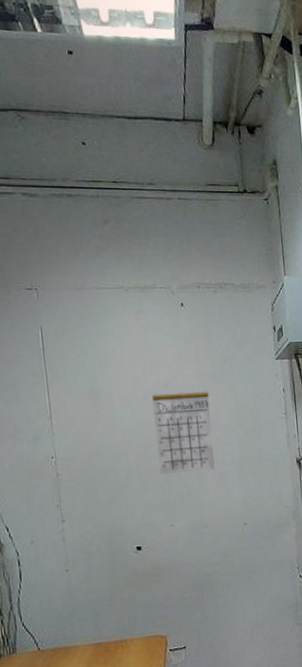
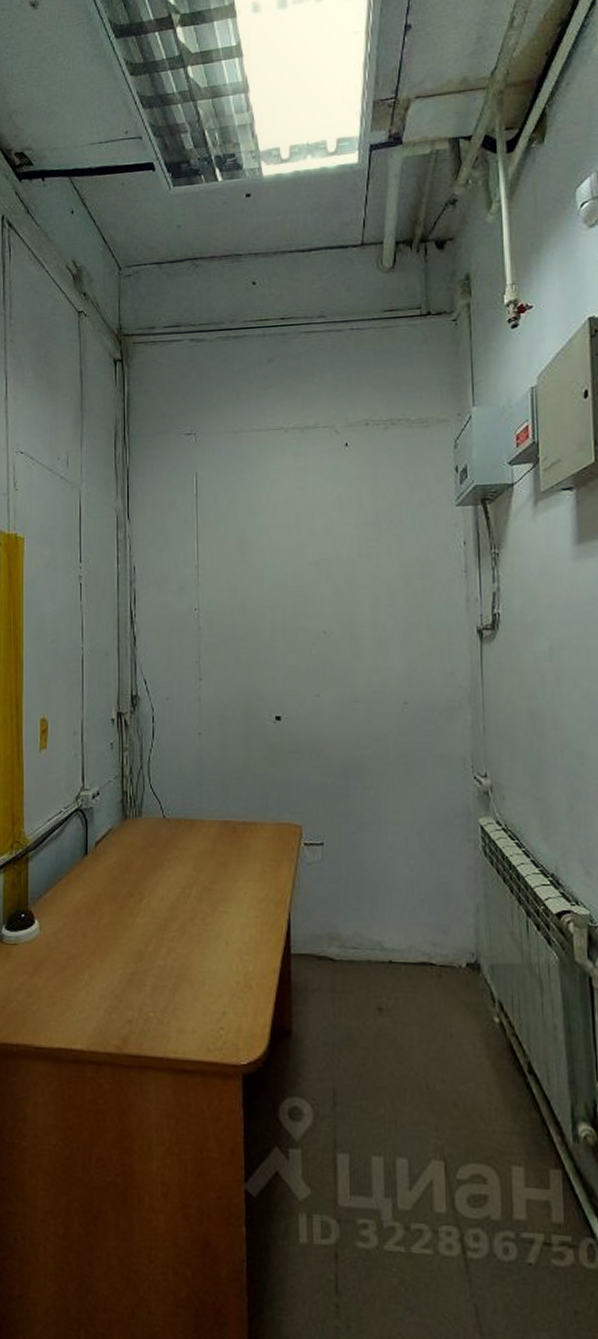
calendar: present [152,391,215,474] -> none [306,542,373,636]

